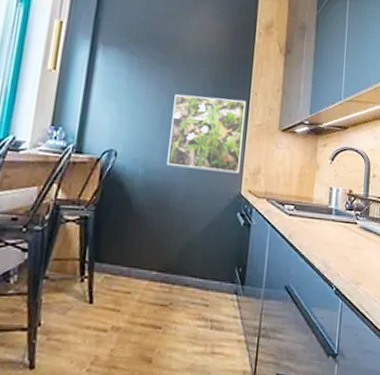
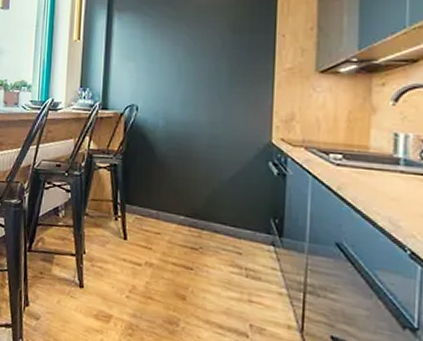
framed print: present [167,94,247,174] -> none [187,44,272,122]

